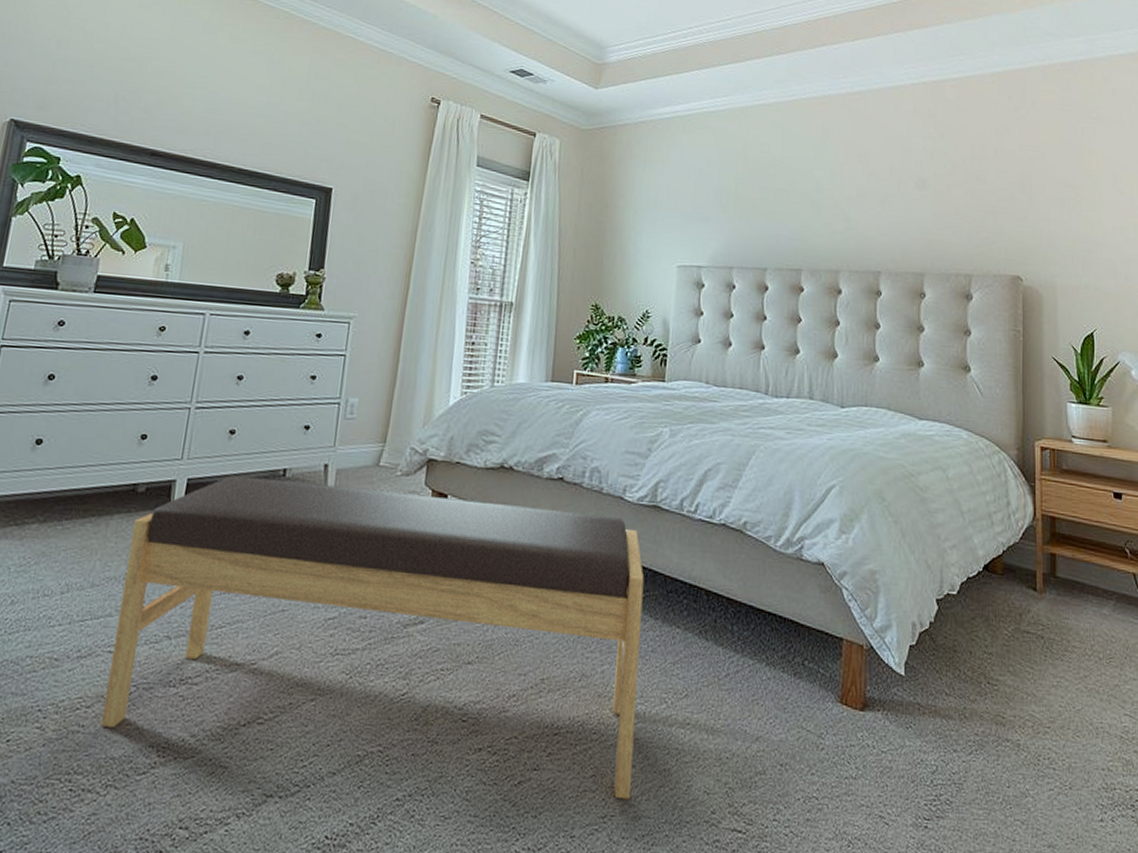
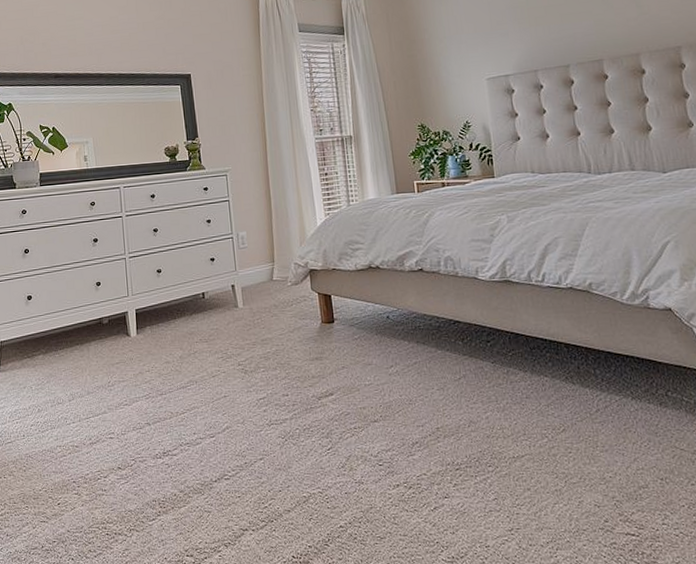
bench: present [101,475,644,800] -> none [106,294,530,516]

